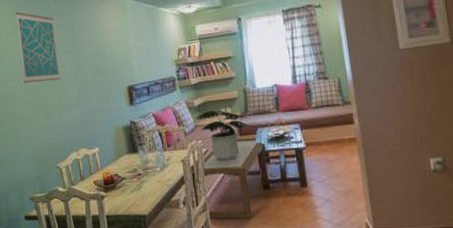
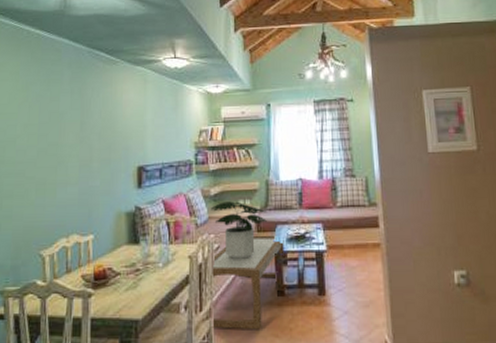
wall art: present [15,12,62,83] -> none [16,72,64,153]

